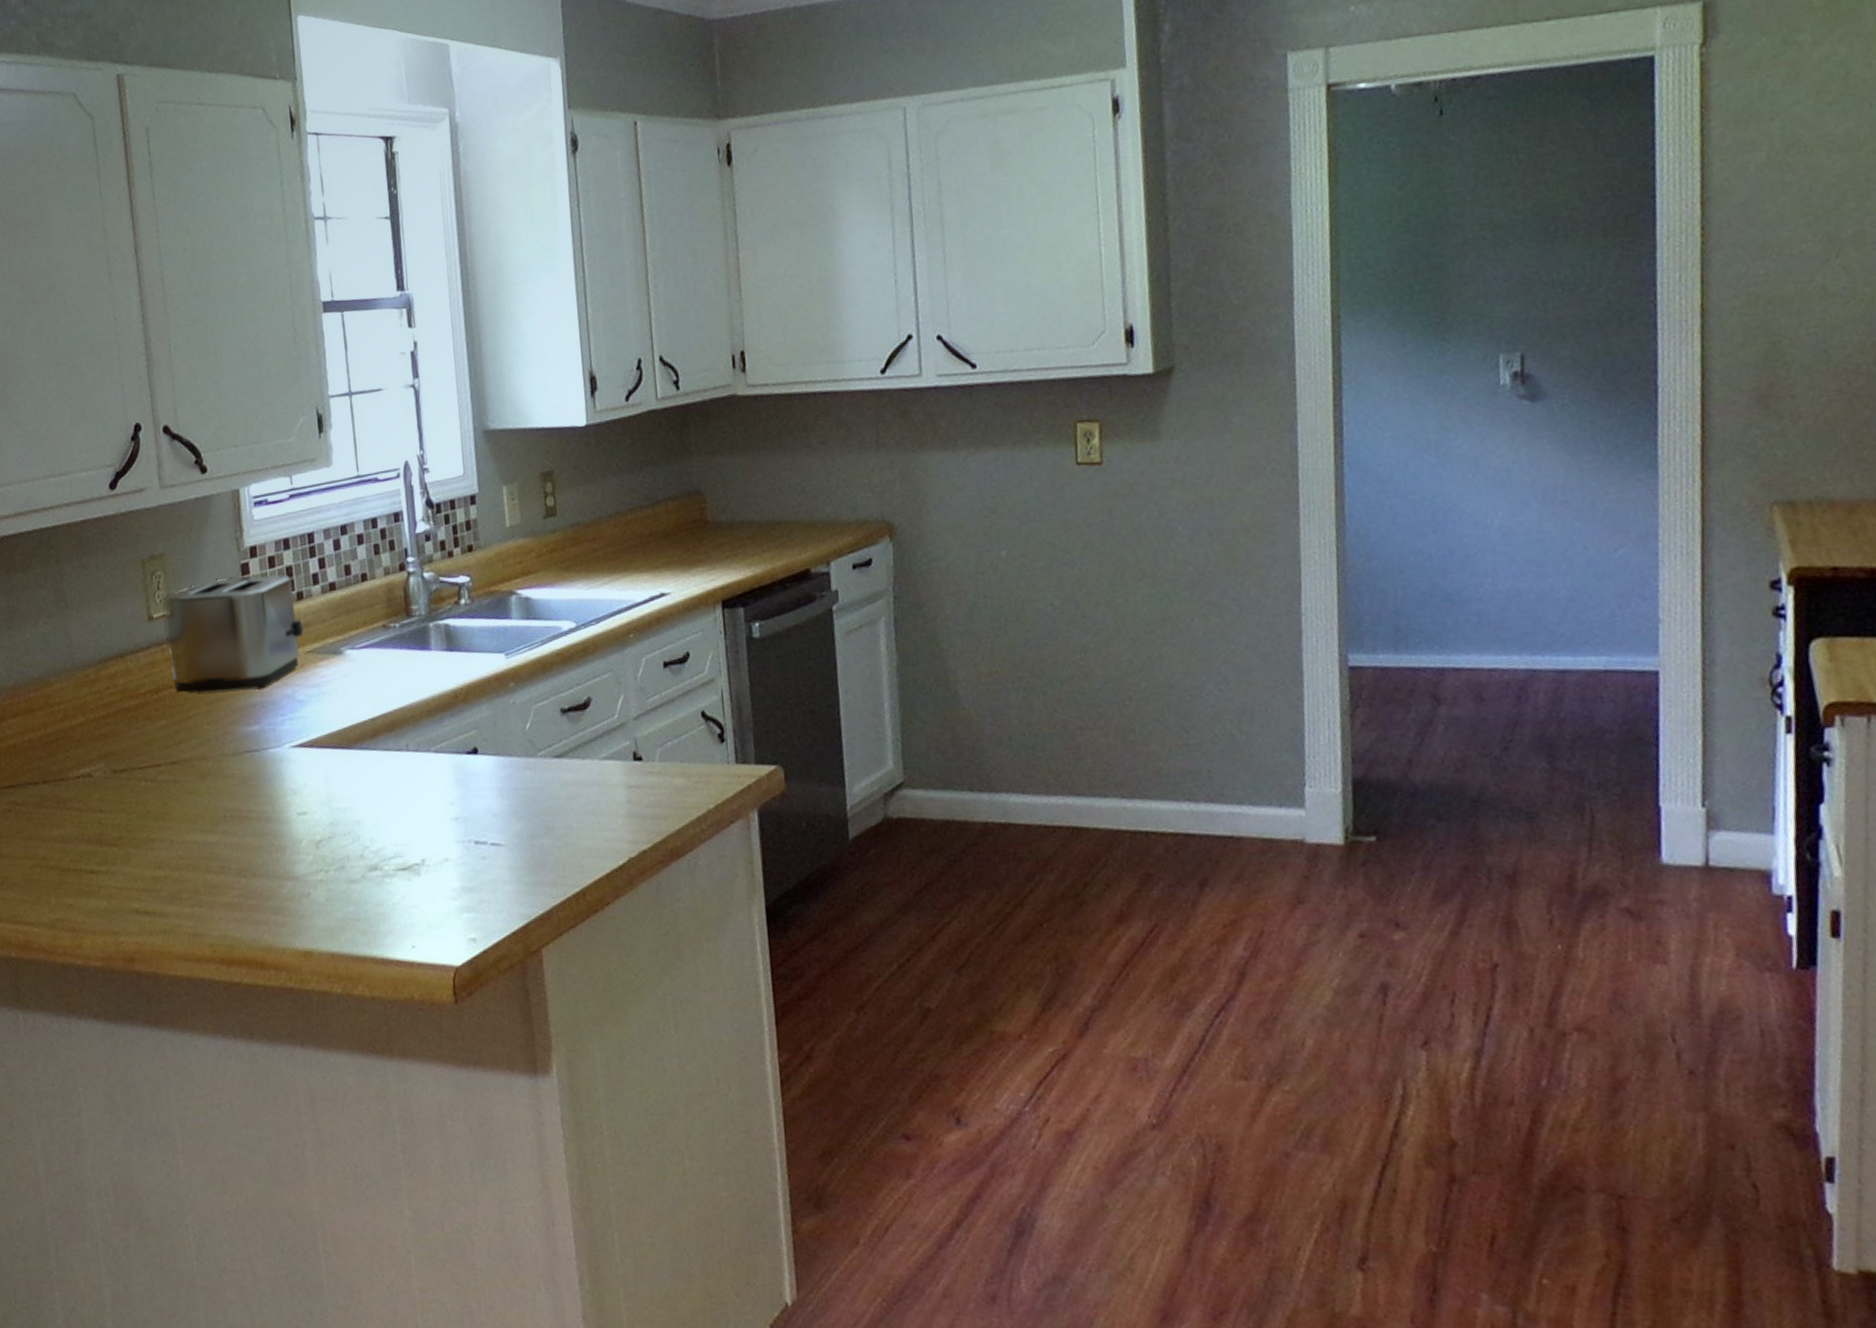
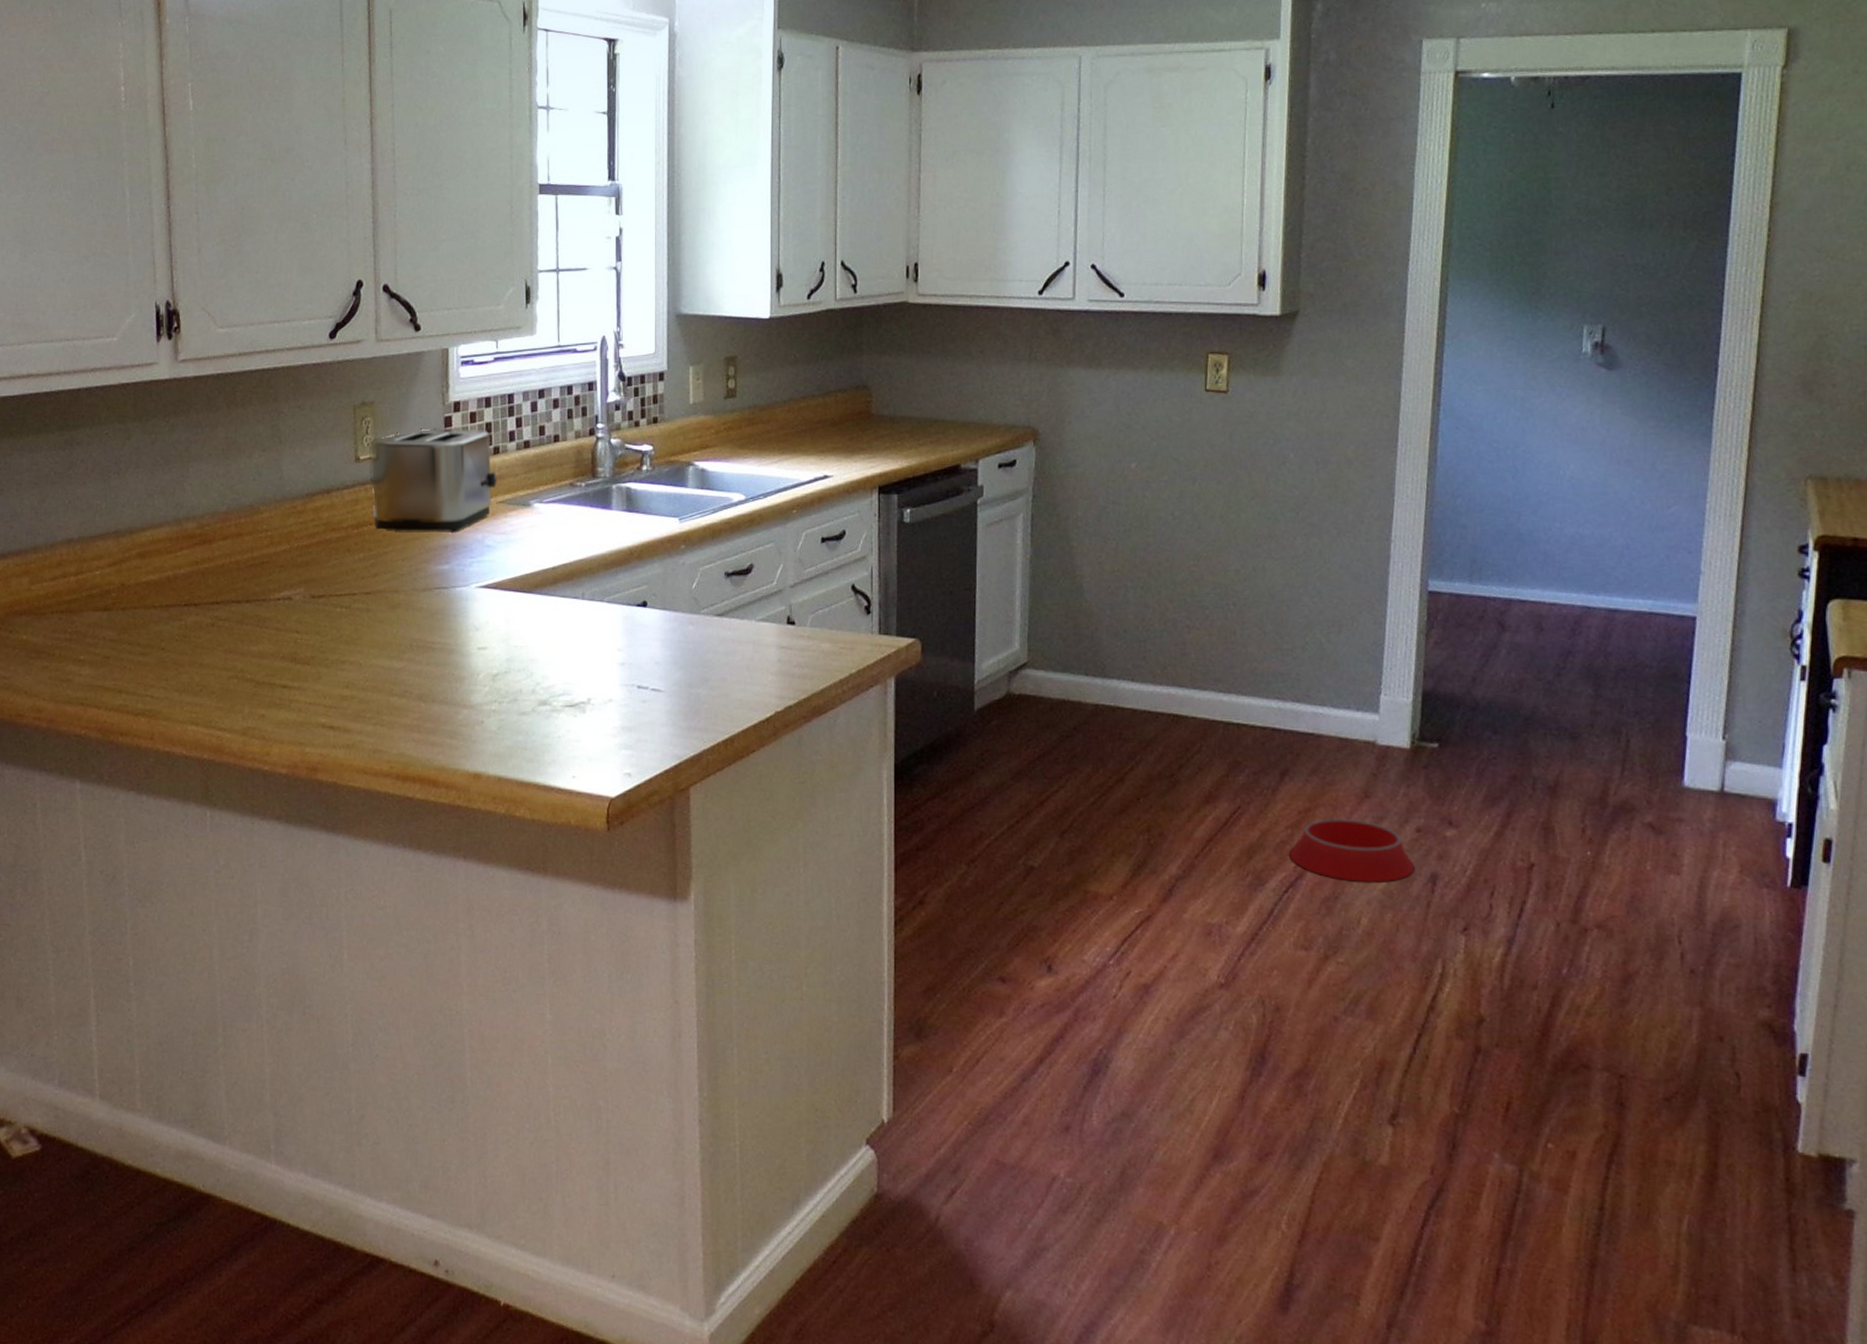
pet bowl: none [1216,928,1362,999] -> present [1288,818,1415,882]

